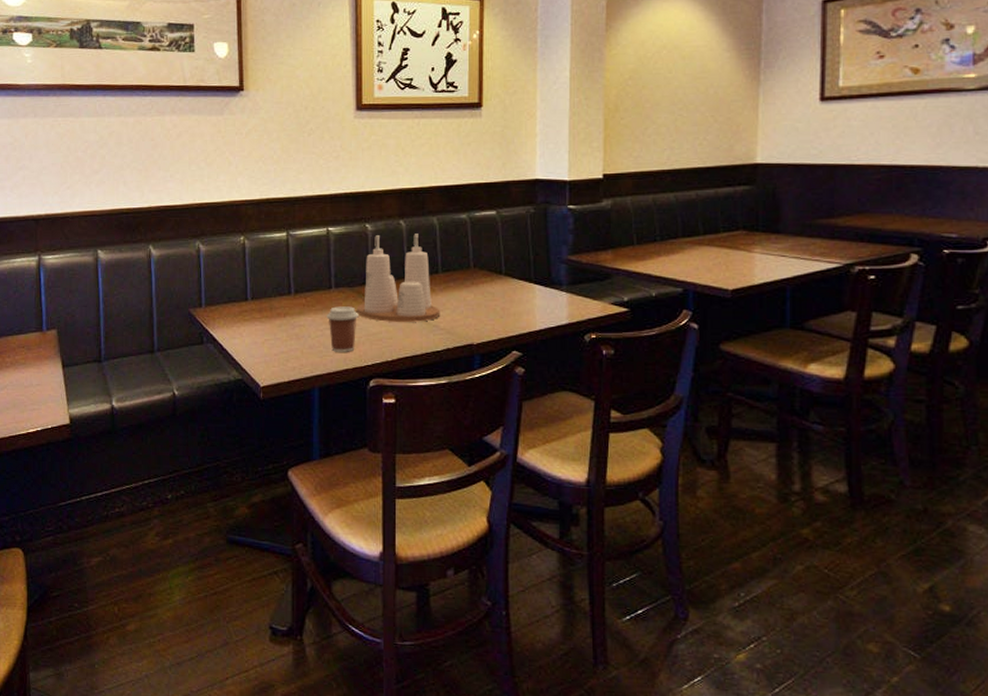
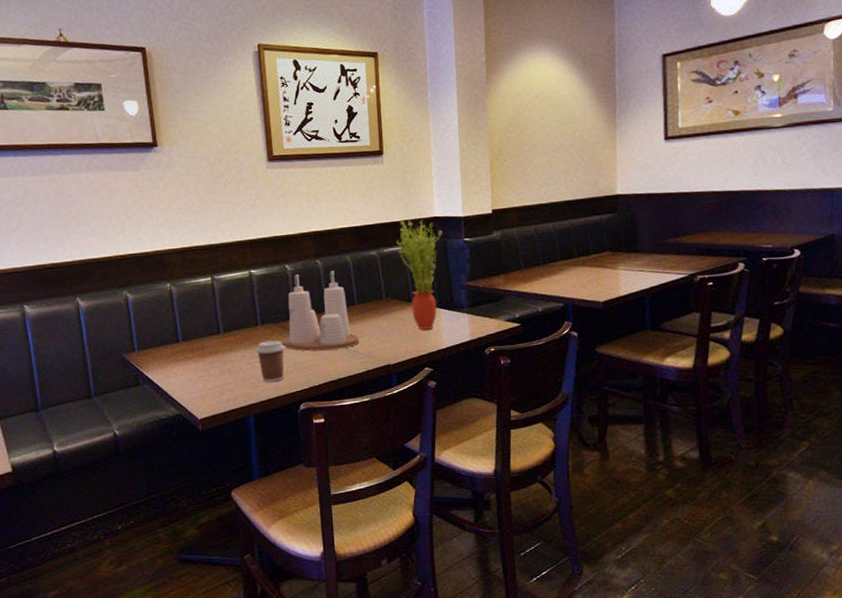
potted plant: none [490,181,544,307] -> present [396,219,443,330]

